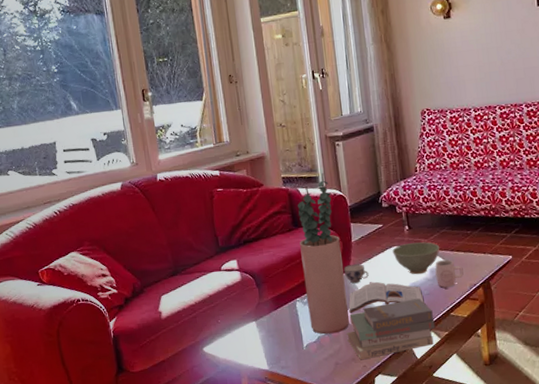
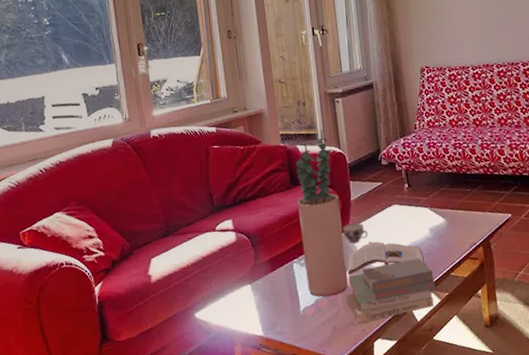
bowl: present [392,242,440,275] -> none [392,200,440,234]
mug: present [435,259,464,288] -> none [434,218,463,247]

